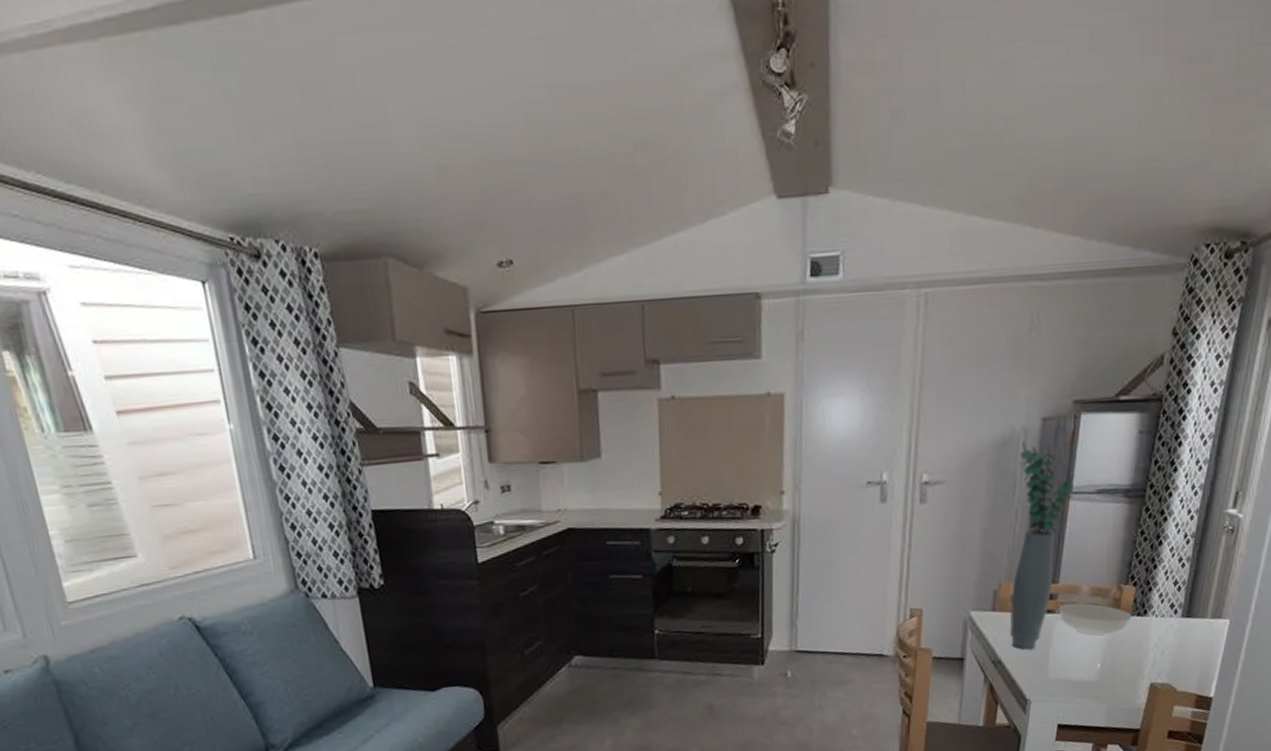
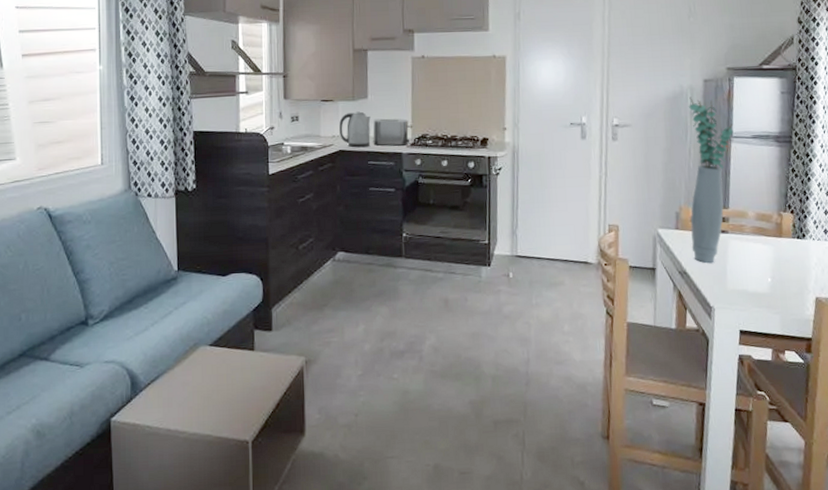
kettle: none [565,475,608,524] -> present [339,111,371,148]
toaster: none [610,483,659,521] -> present [373,118,410,146]
bowl: present [1058,603,1132,637] -> none [730,225,793,255]

